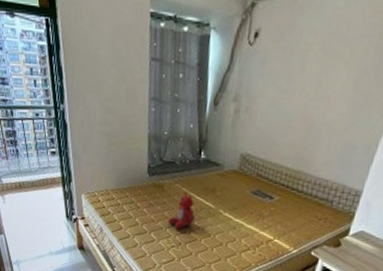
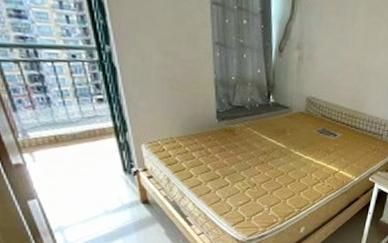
stuffed bear: present [168,191,196,230] -> none [241,134,269,172]

